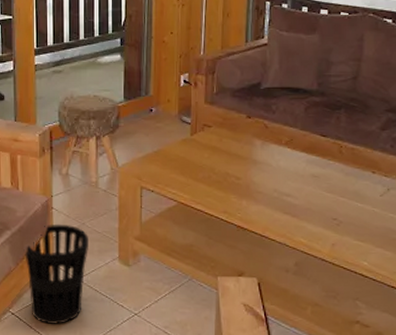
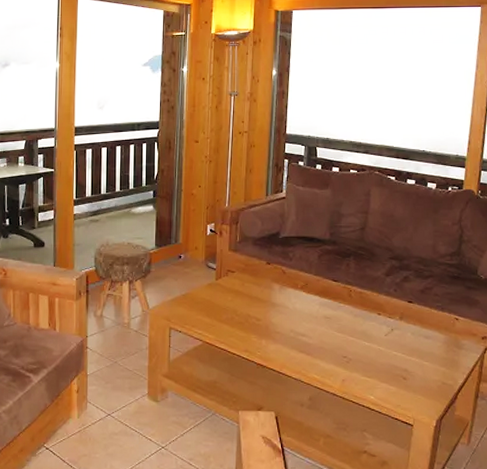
wastebasket: present [23,223,88,324] -> none [59,362,120,458]

